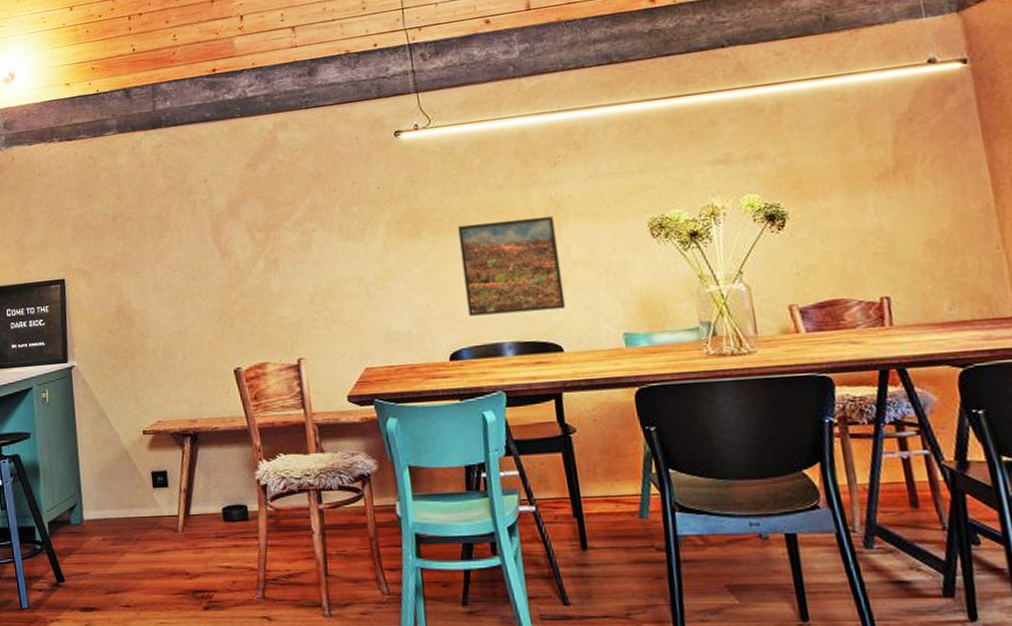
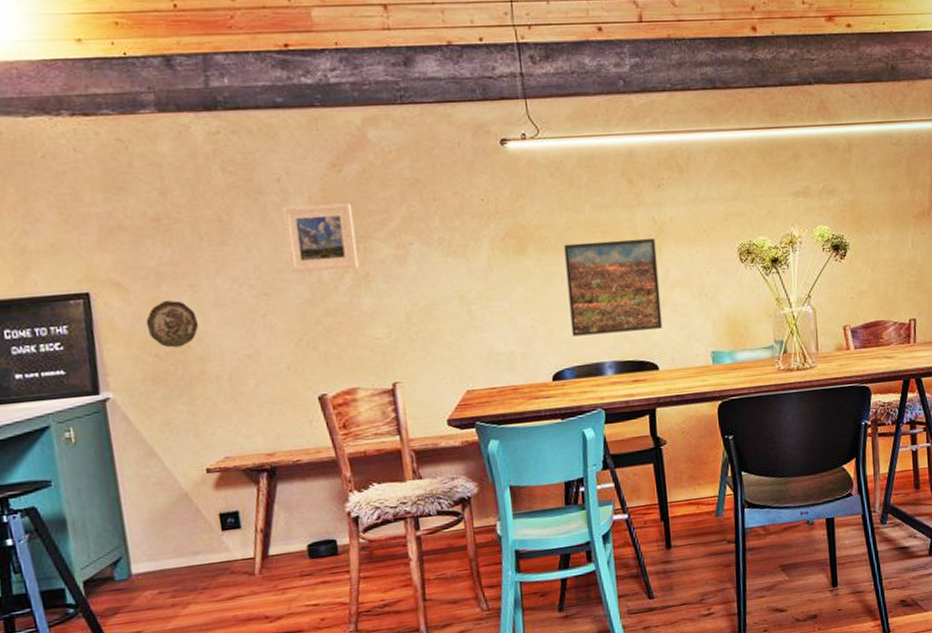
decorative plate: none [103,284,142,325] -> present [146,300,199,348]
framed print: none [208,197,270,260] -> present [282,203,359,274]

